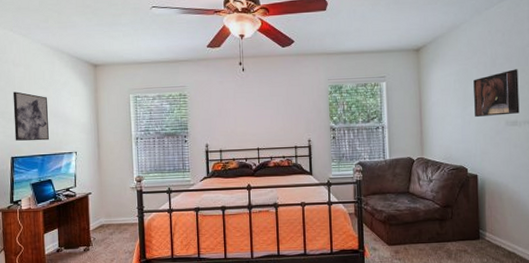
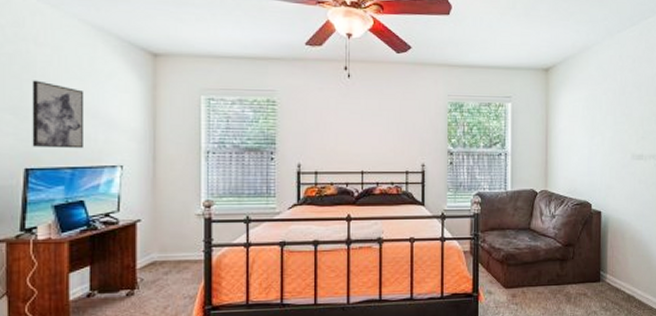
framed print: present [473,69,520,118] -> none [602,99,646,149]

